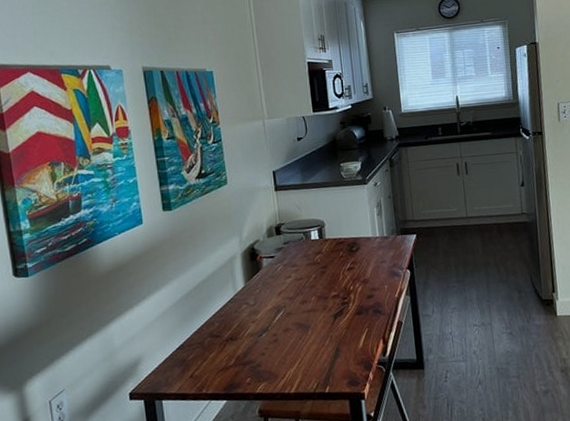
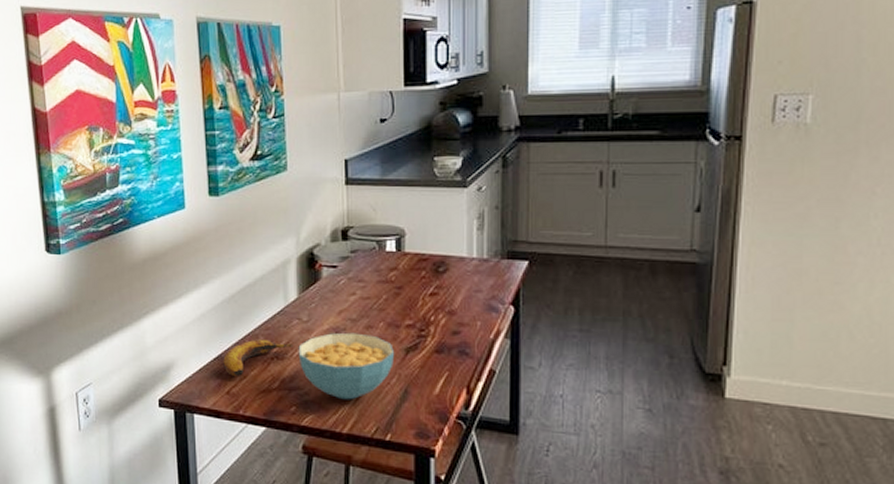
banana: none [185,325,244,361] -> present [223,339,294,376]
cereal bowl: none [248,308,326,365] -> present [298,332,394,400]

